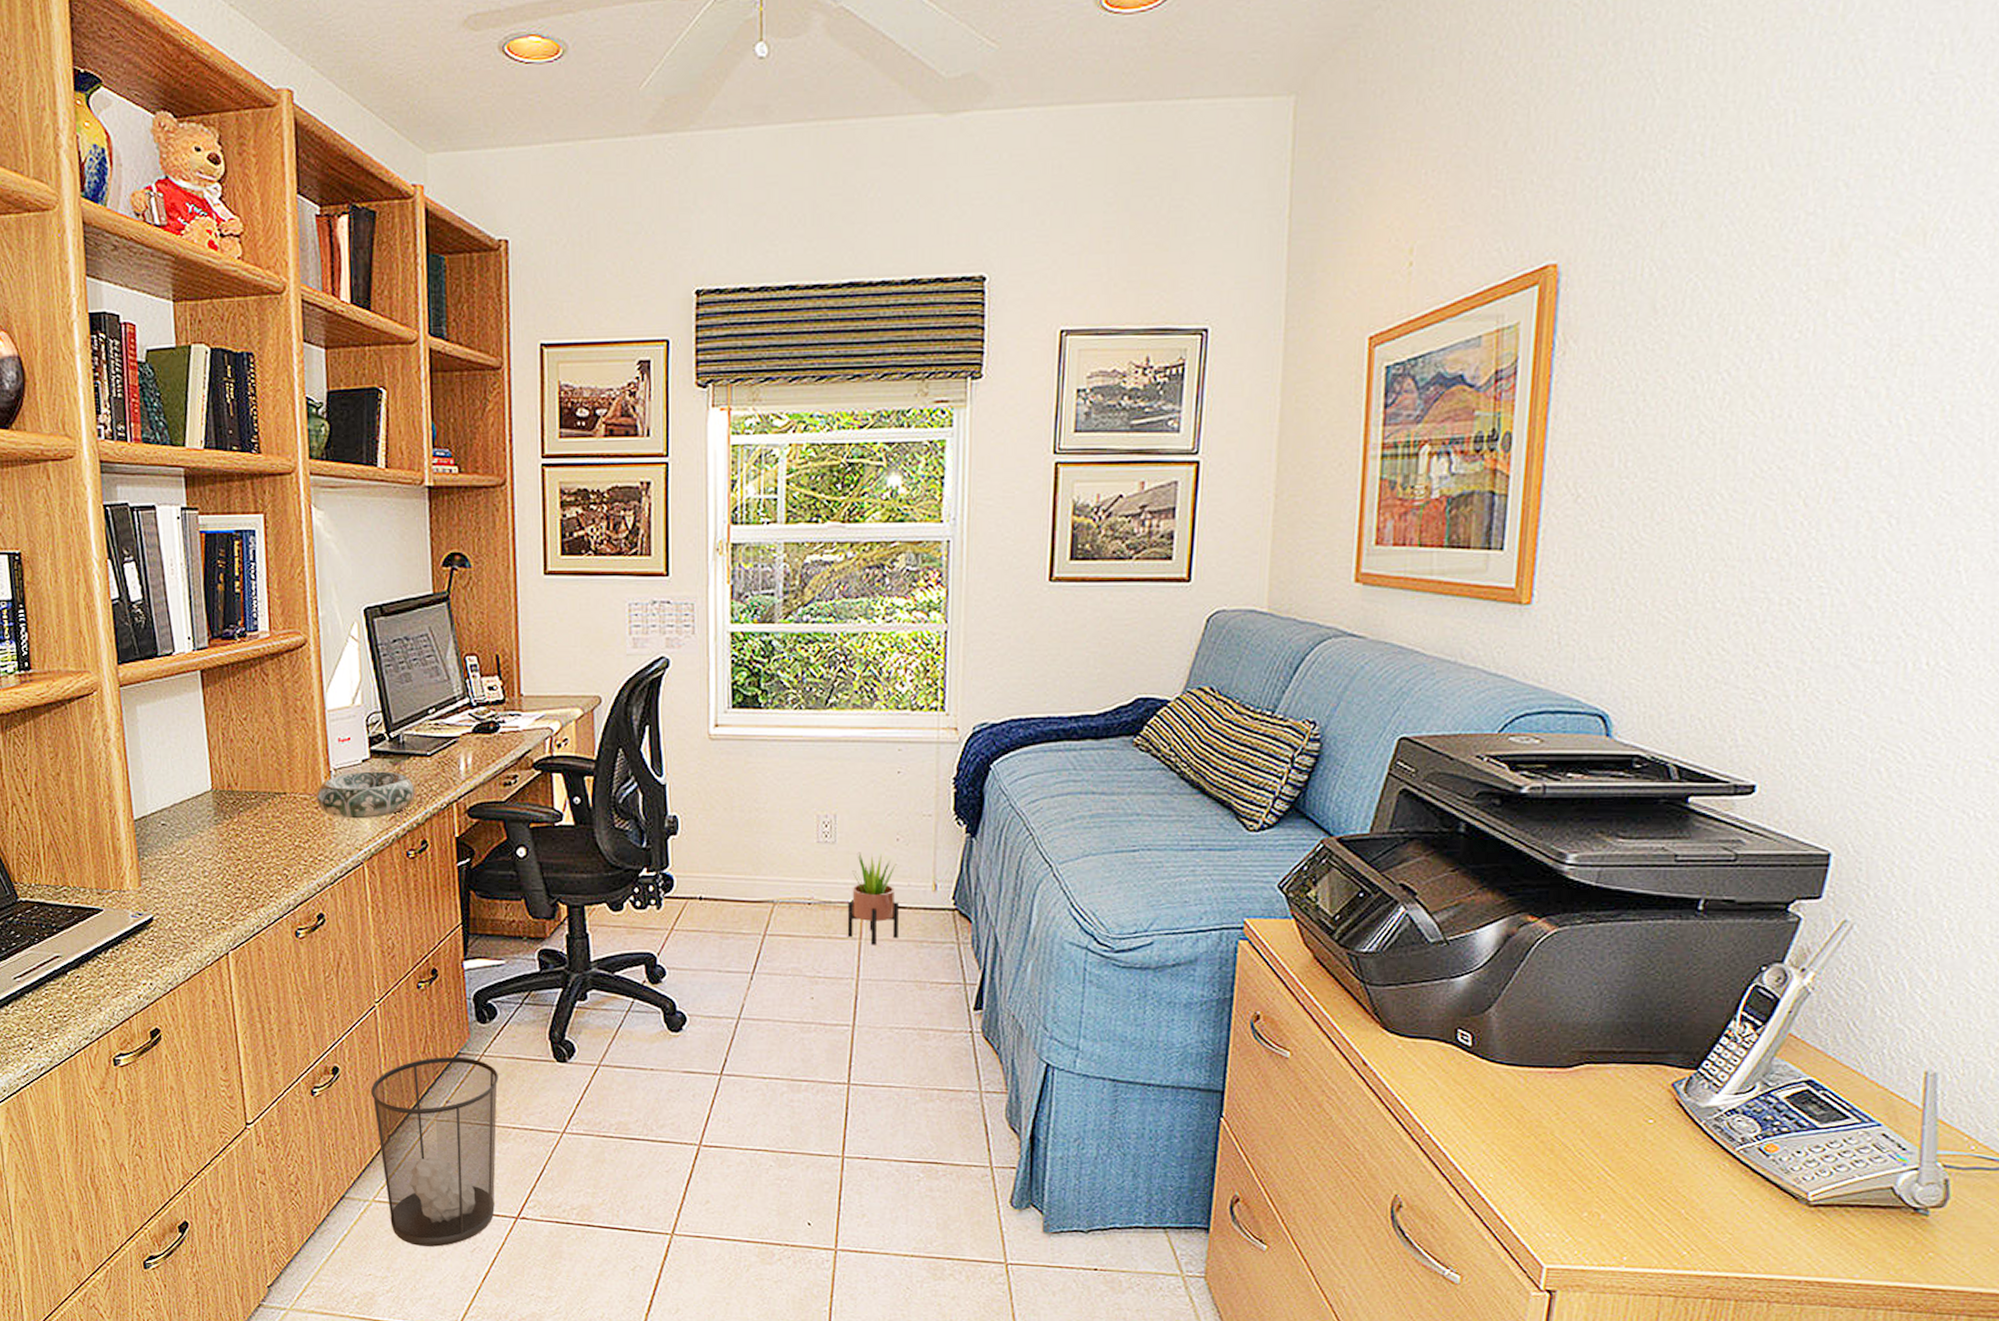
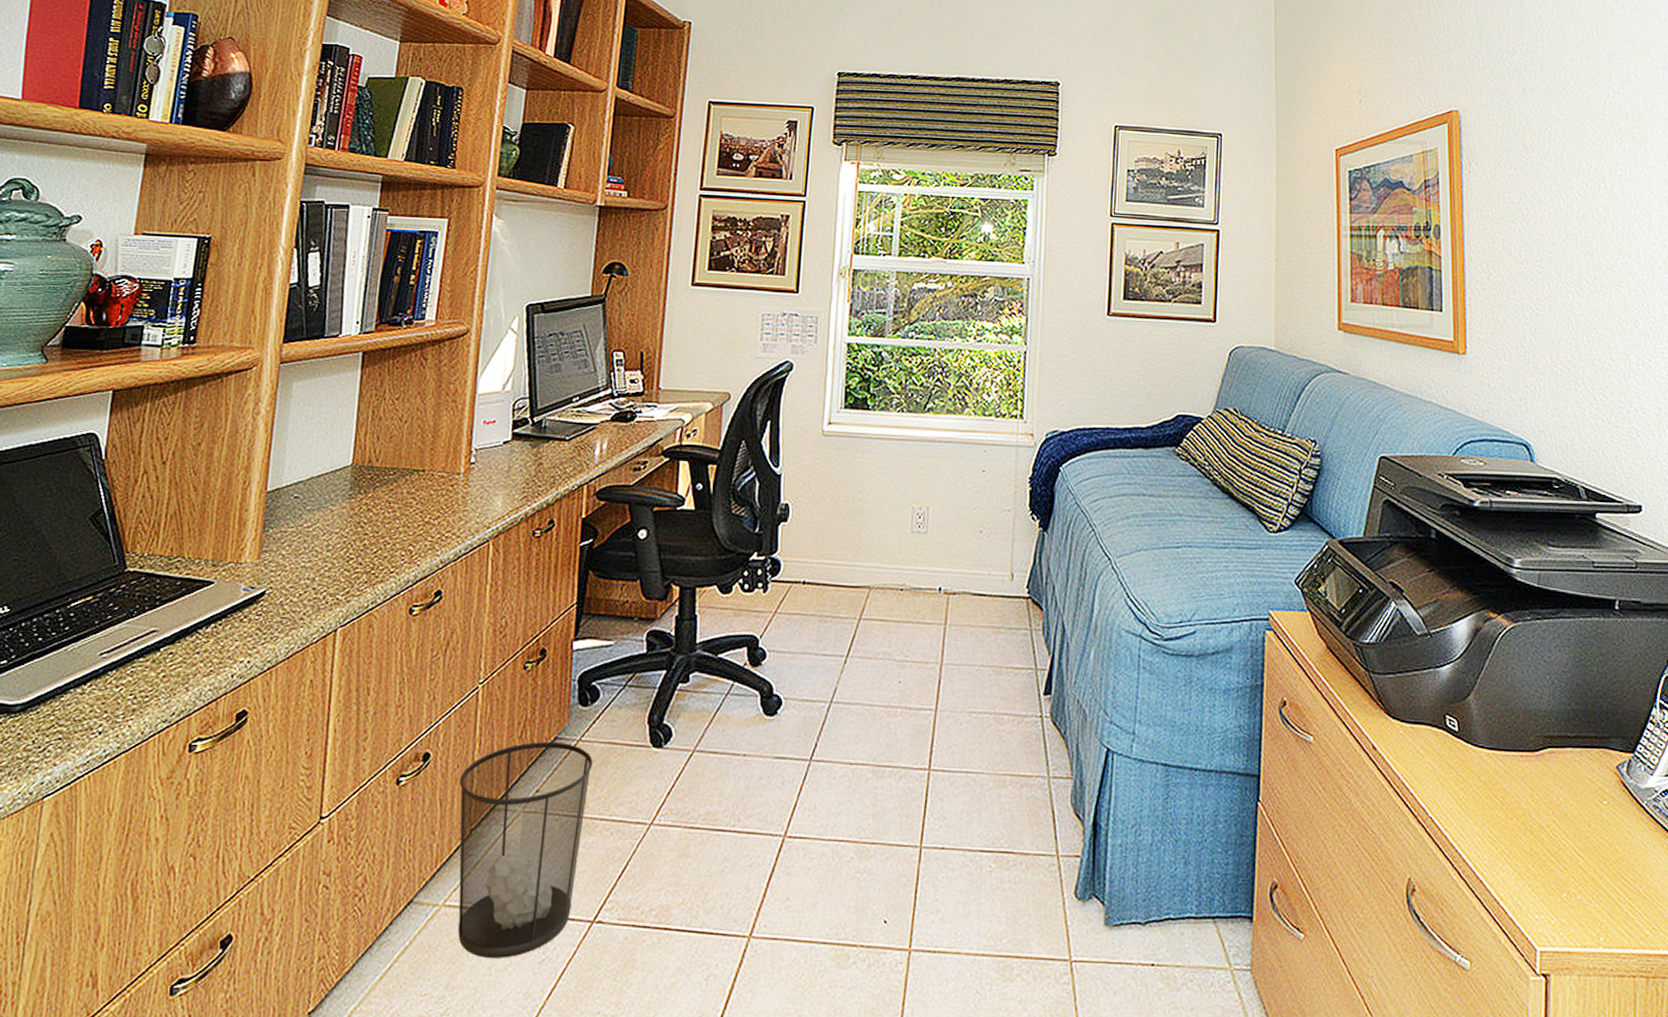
decorative bowl: present [316,771,416,819] -> none [453,452,550,498]
potted plant: present [847,852,899,945] -> none [934,542,980,631]

